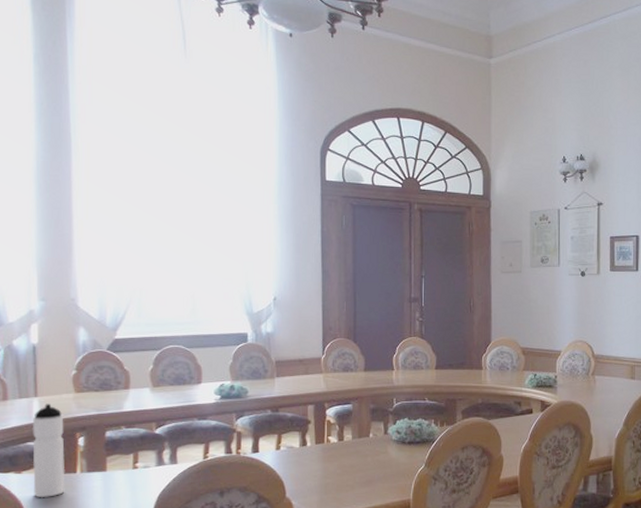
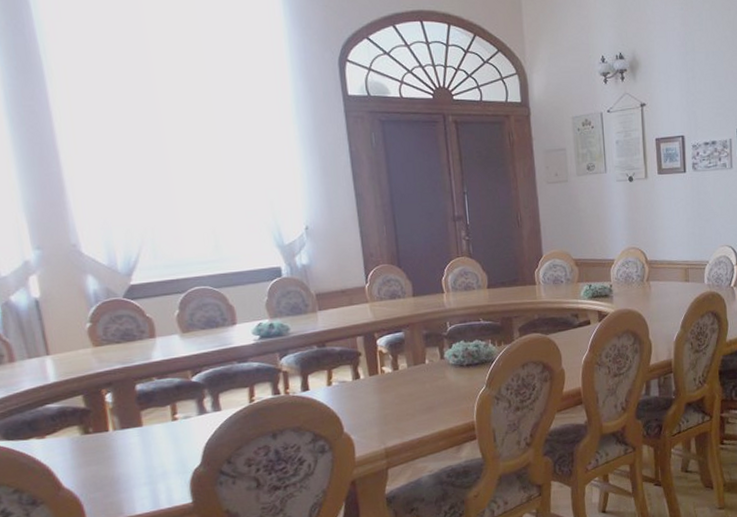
water bottle: present [32,403,65,498] -> none [48,361,99,462]

